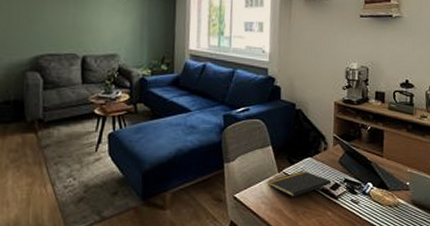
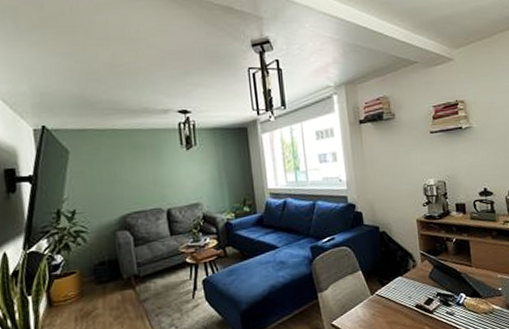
notepad: present [267,171,332,197] -> none [361,290,425,317]

